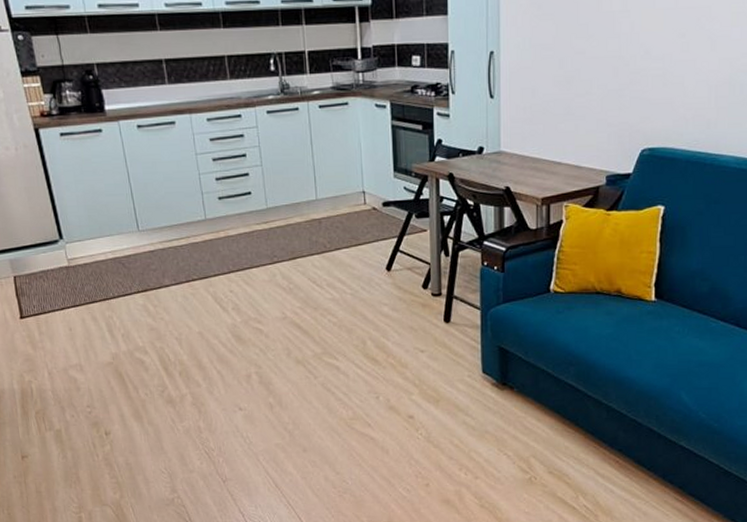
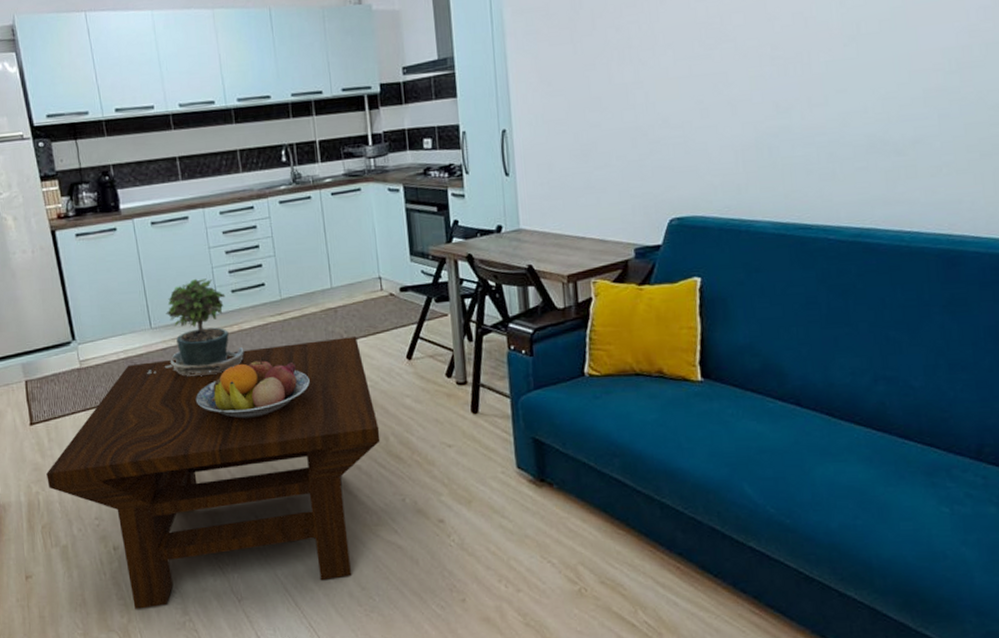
coffee table: none [38,247,358,487] -> present [46,337,381,609]
potted plant: none [135,184,231,279] -> present [147,278,244,377]
fruit bowl: none [182,262,293,320] -> present [195,357,310,419]

